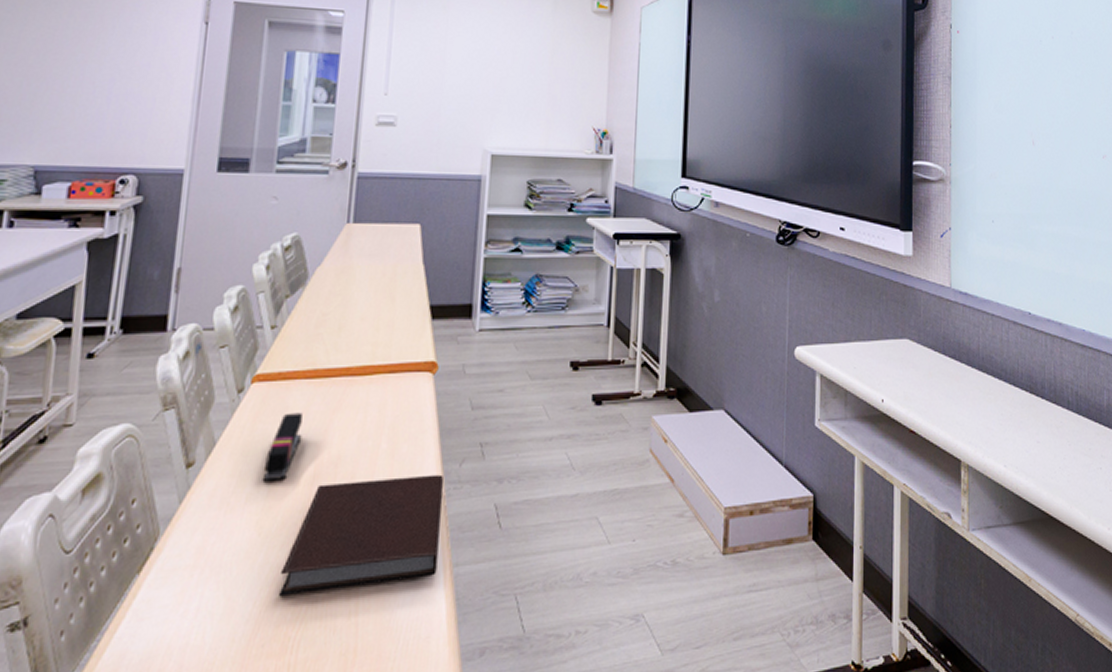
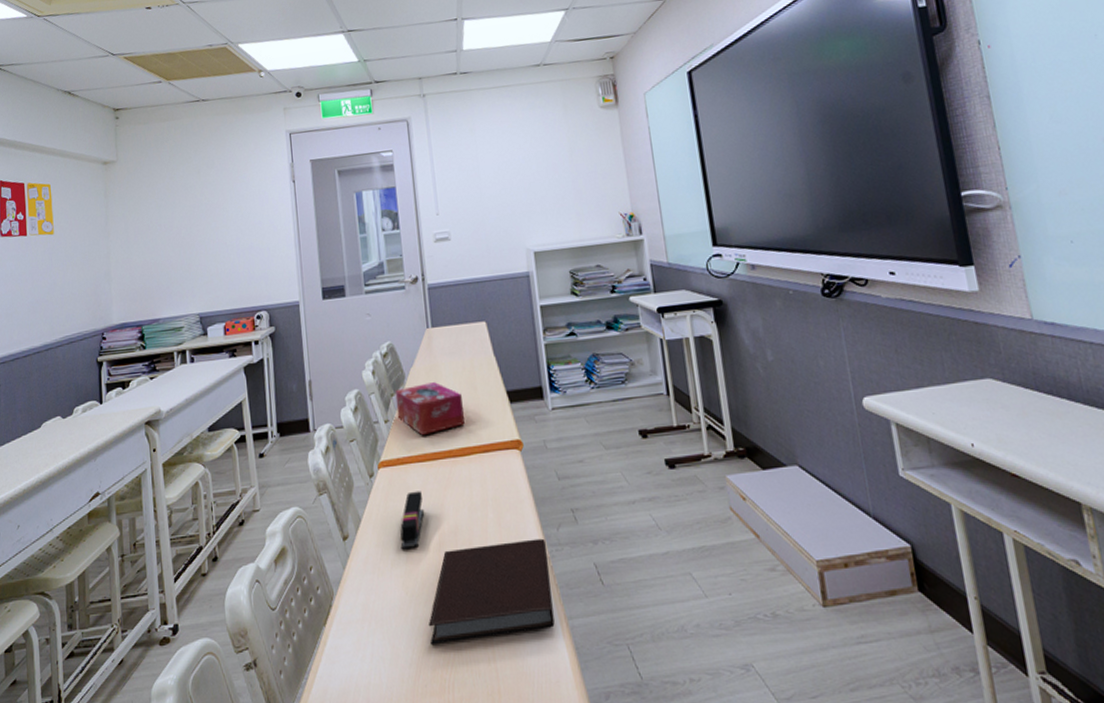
tissue box: none [289,287,375,346] -> present [395,382,465,435]

